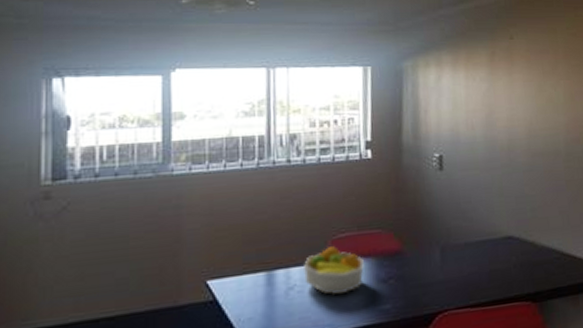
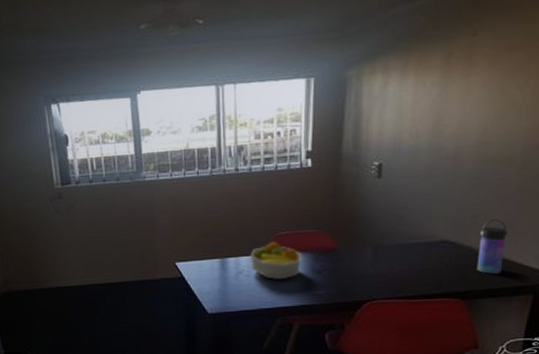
water bottle: none [540,211,565,271] -> present [476,219,507,274]

